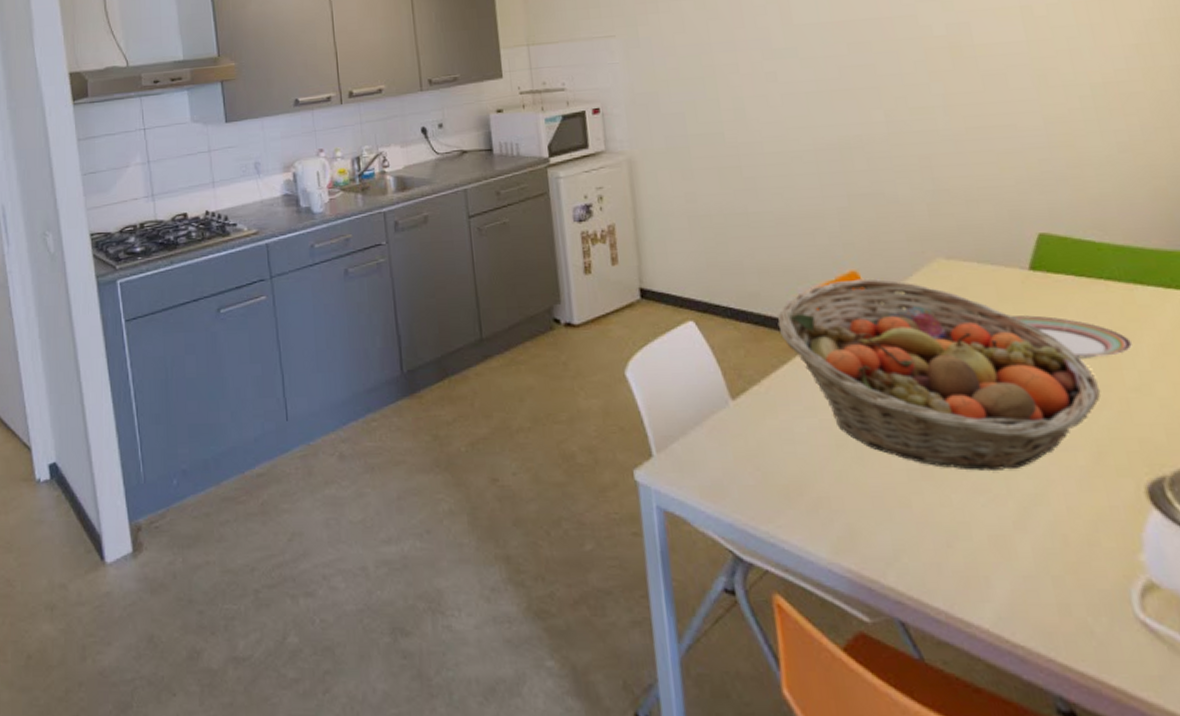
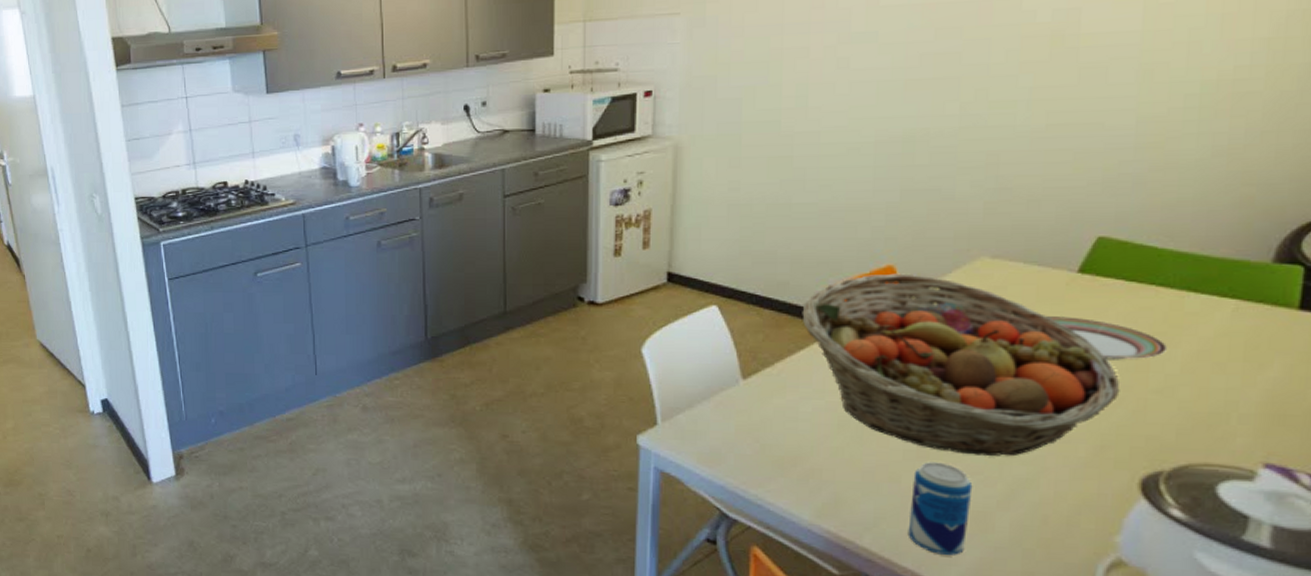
beverage can: none [923,481,994,589] -> present [907,462,973,555]

